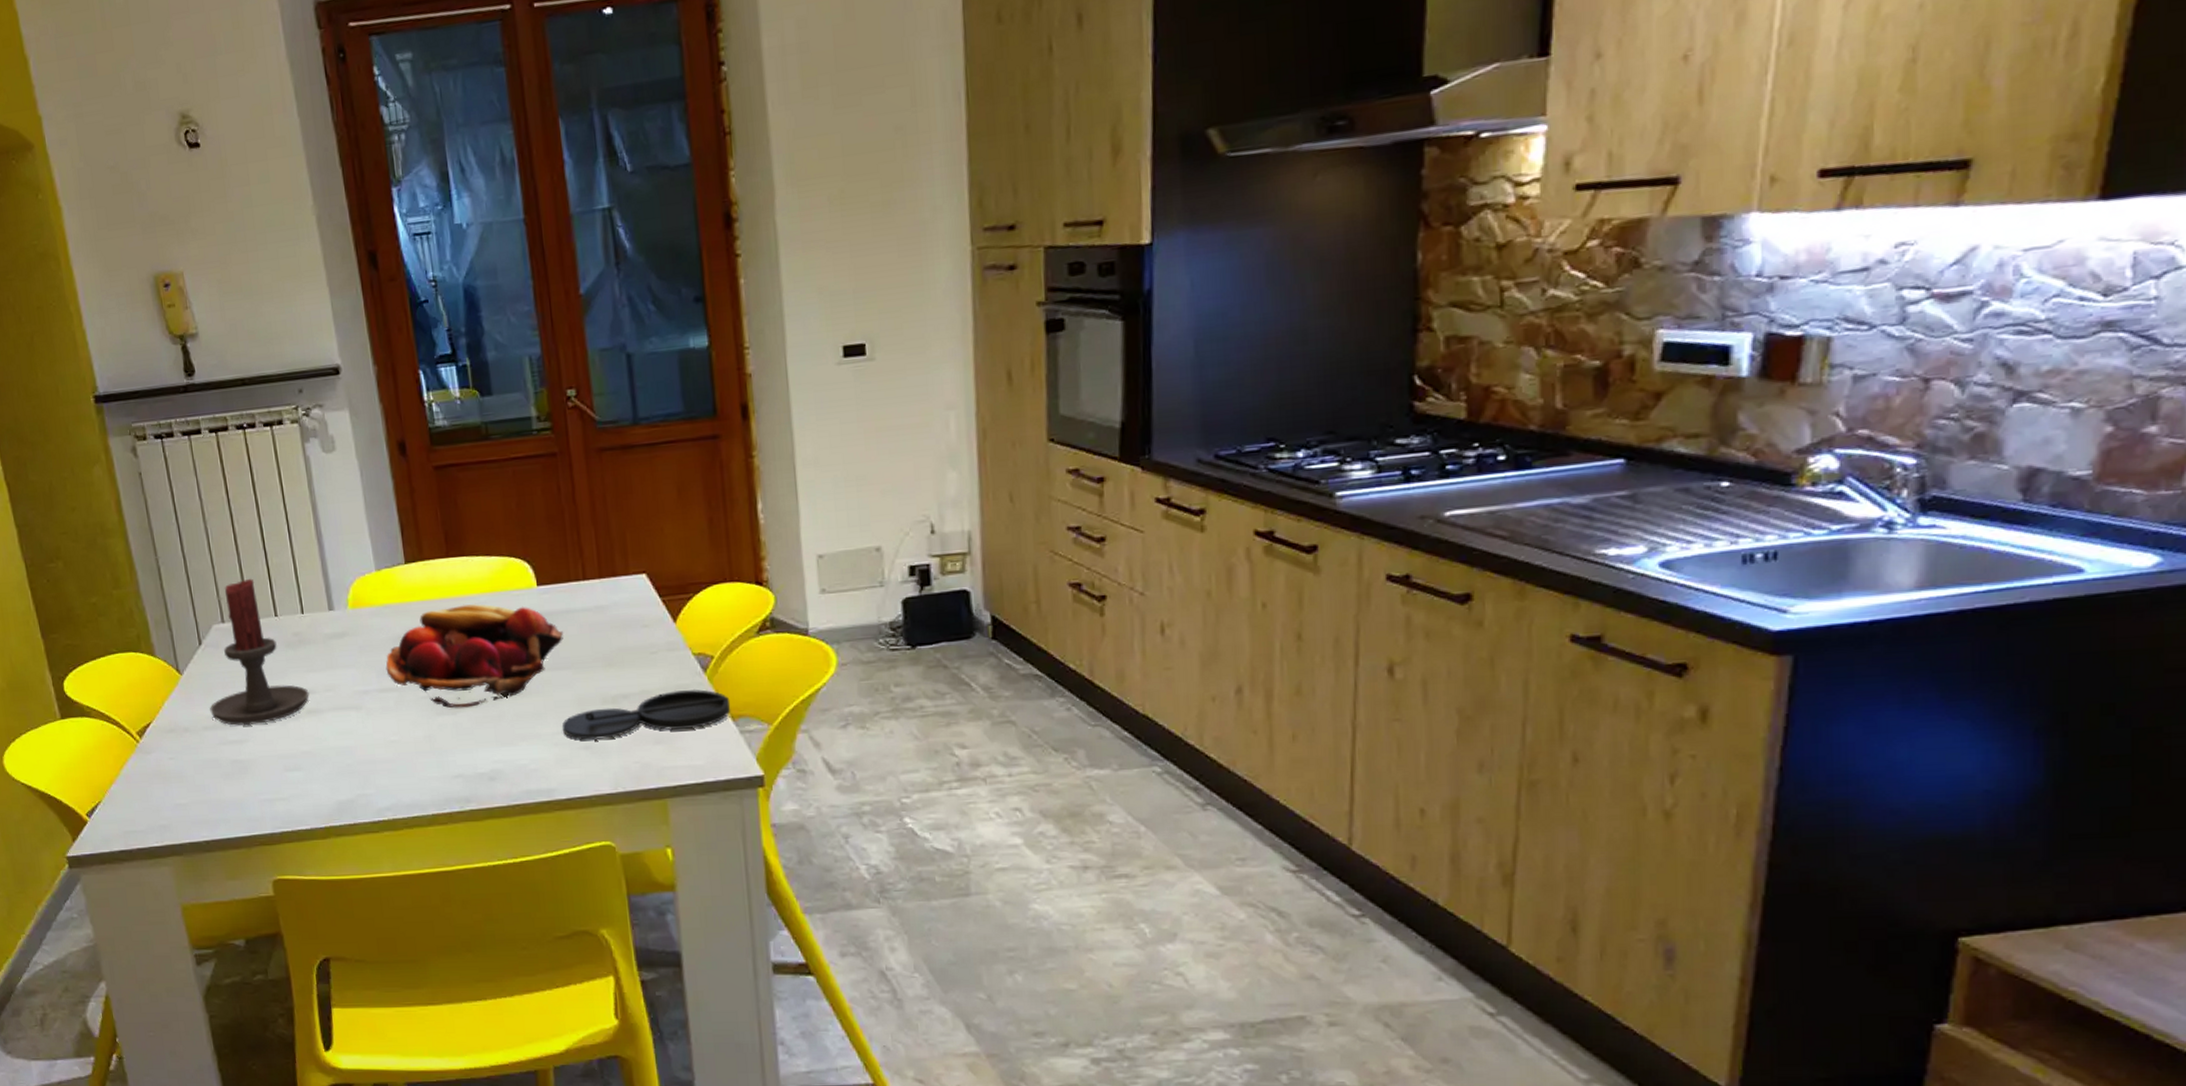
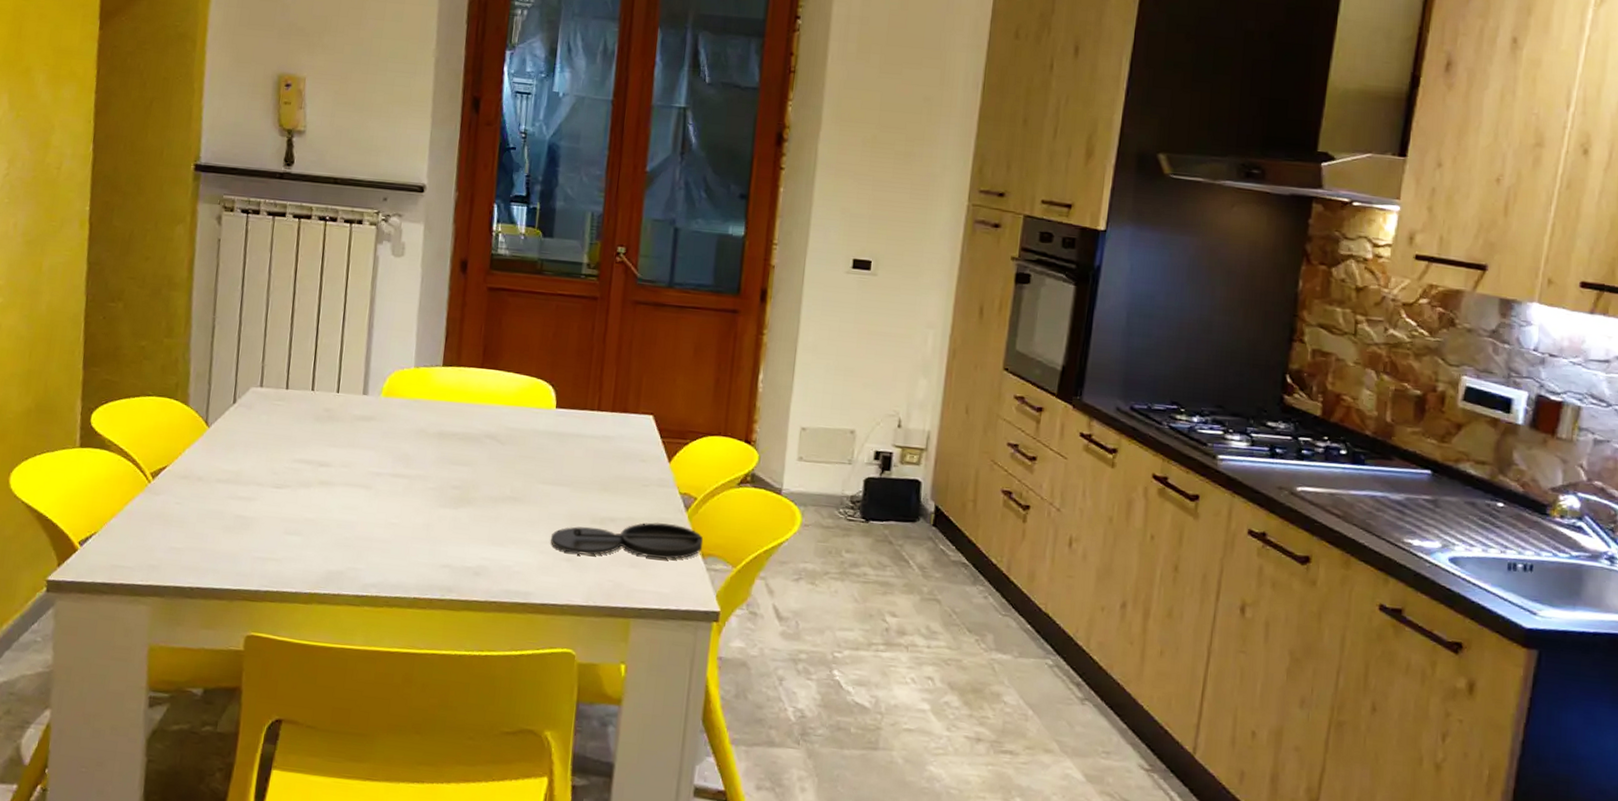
candle holder: present [210,578,309,726] -> none [227,352,326,486]
fruit basket: present [385,604,564,708] -> none [402,411,571,505]

